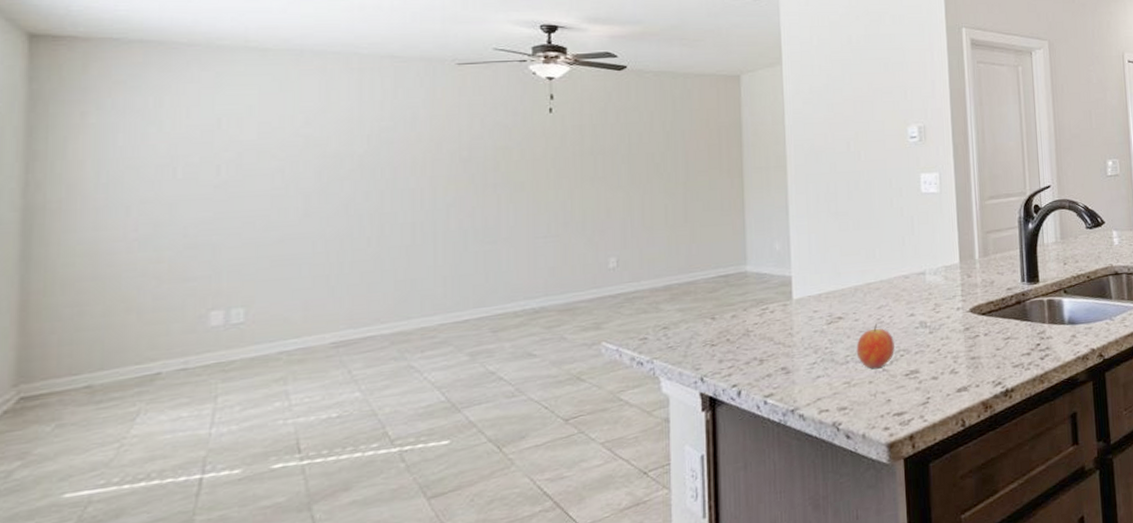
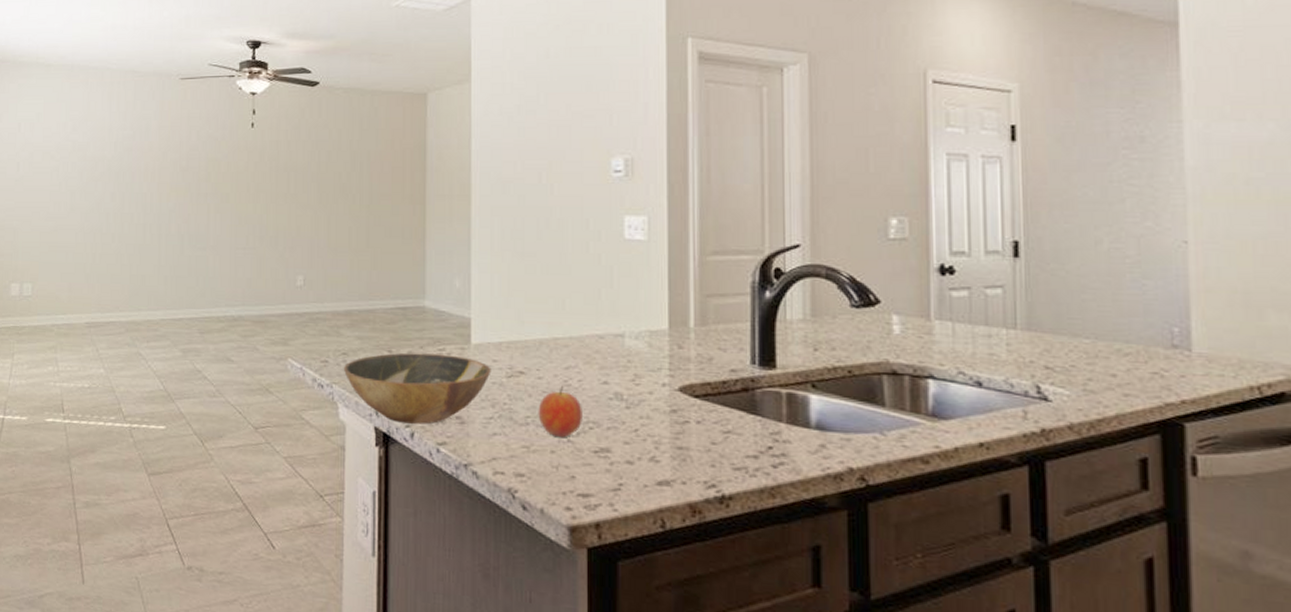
bowl: none [664,312,813,385] -> present [343,353,491,424]

